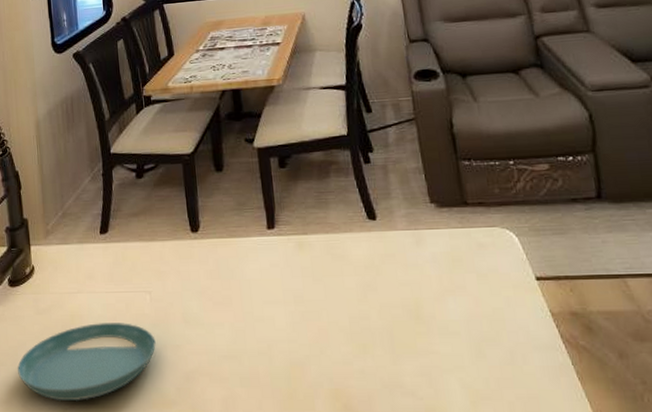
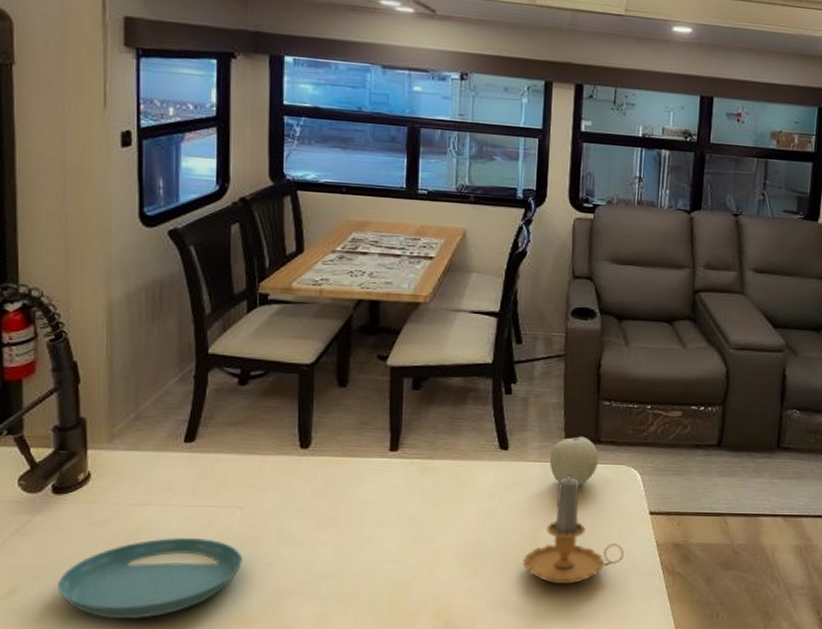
candle: none [410,242,518,363] -> present [523,475,625,585]
fruit: none [417,200,470,254] -> present [549,436,599,487]

